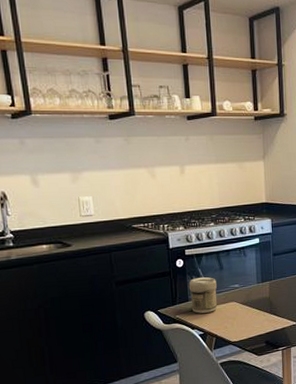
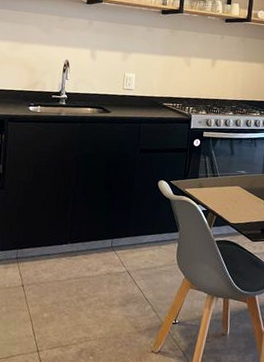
jar: present [188,277,217,314] -> none [200,158,226,192]

